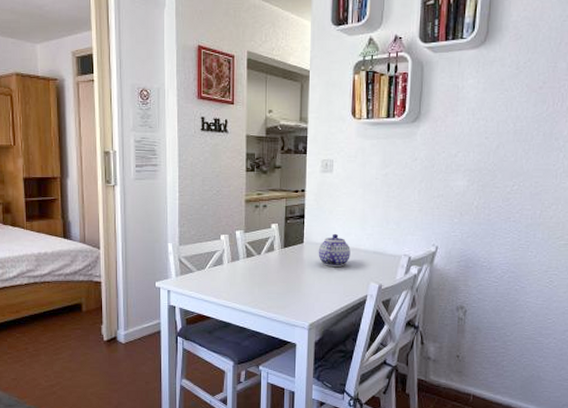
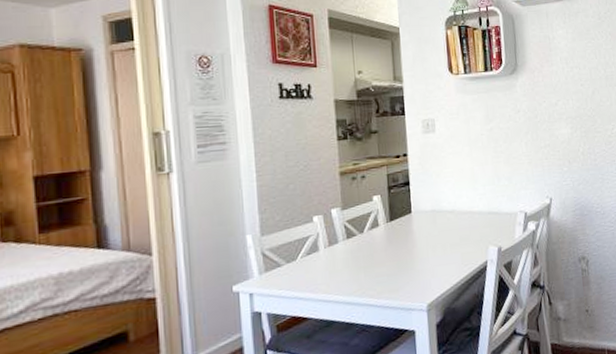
teapot: present [318,233,351,267] -> none [428,197,465,235]

